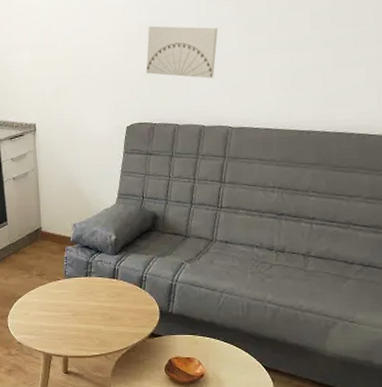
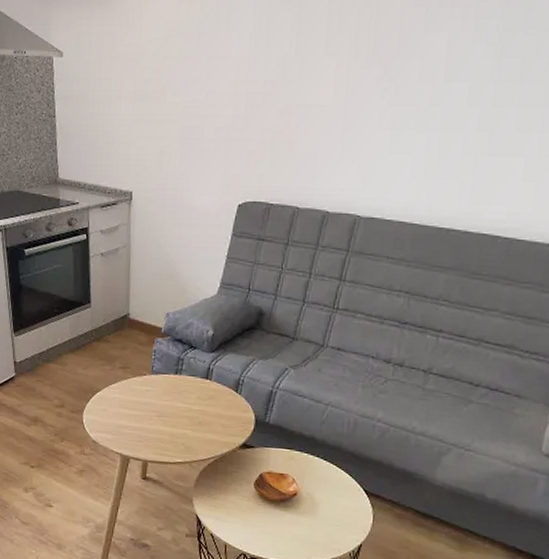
wall art: present [146,25,218,79] -> none [267,85,357,156]

